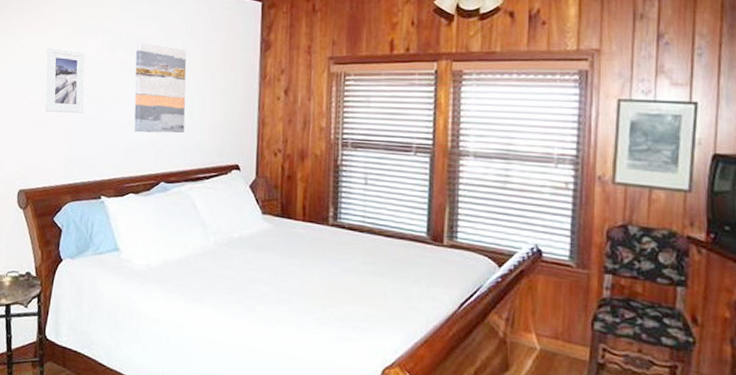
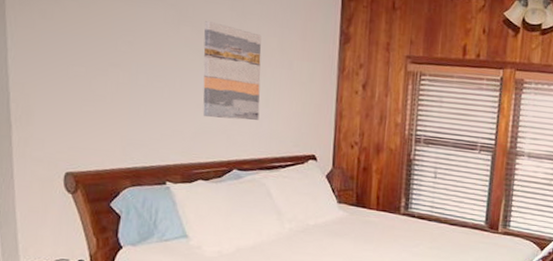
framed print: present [45,48,85,113] -> none [94,15,144,92]

